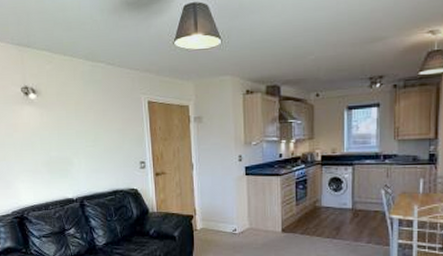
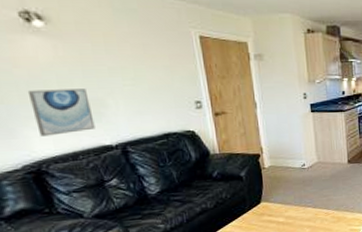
wall art: none [21,149,63,188] -> present [27,88,95,136]

